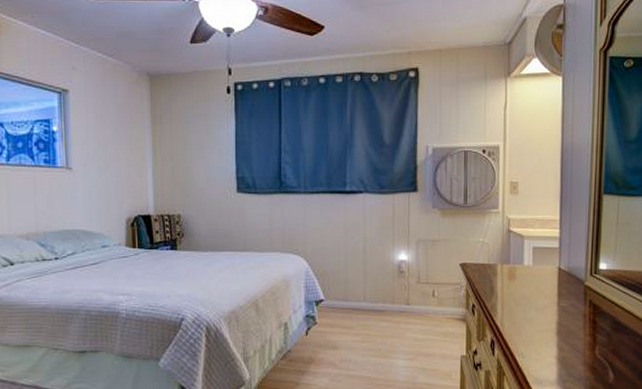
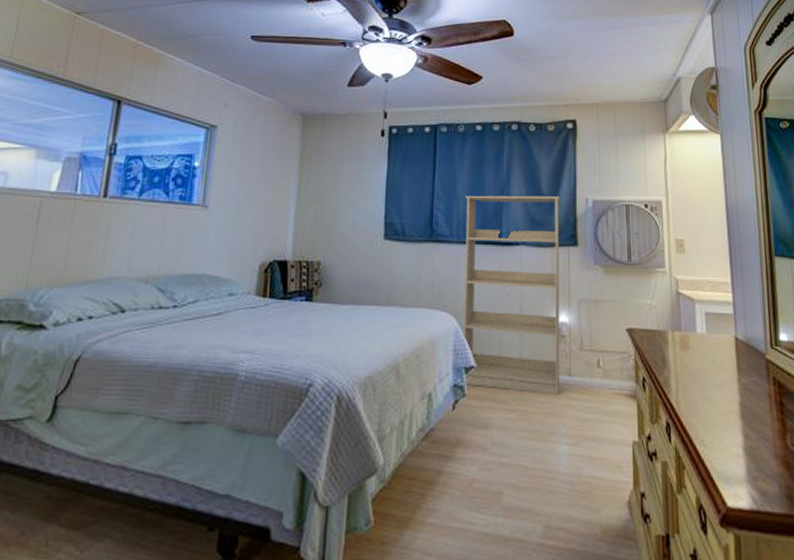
bookcase: none [311,146,402,321] -> present [464,195,561,396]

